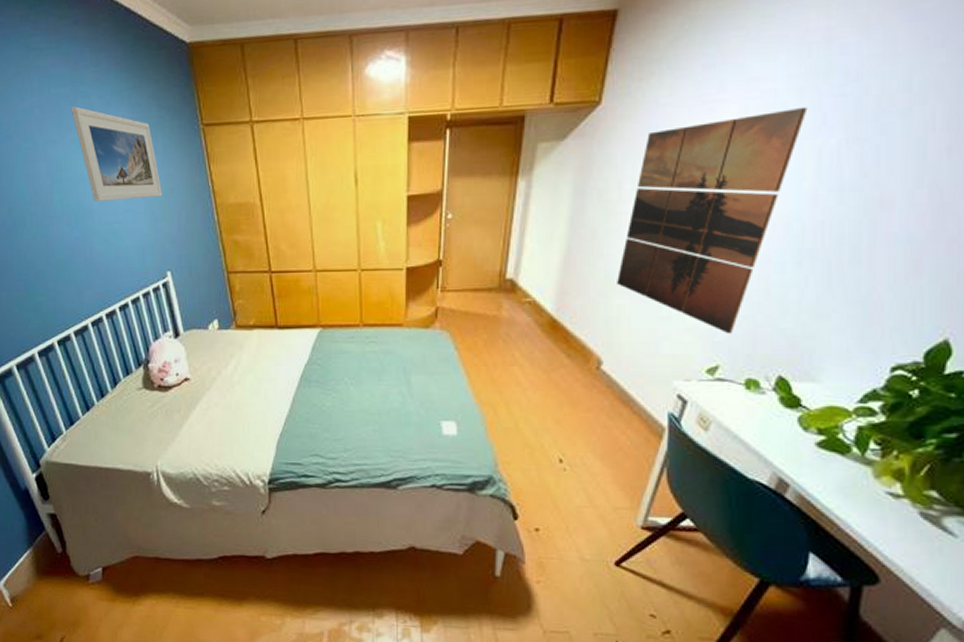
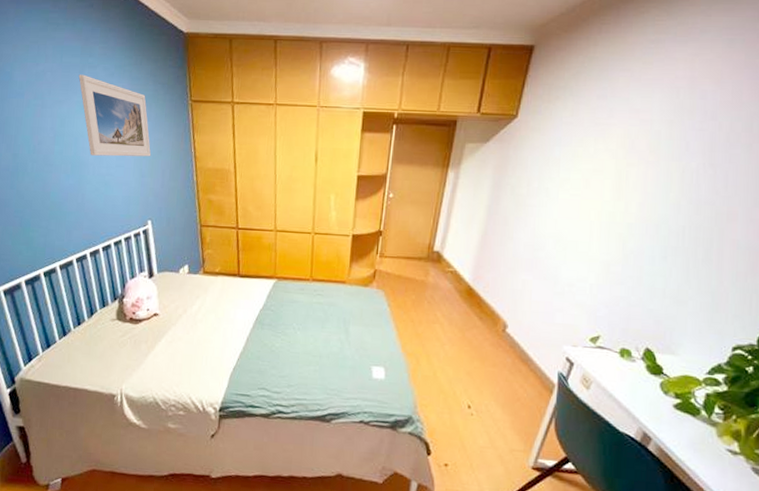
wall art: present [617,106,808,334] -> none [523,135,675,311]

